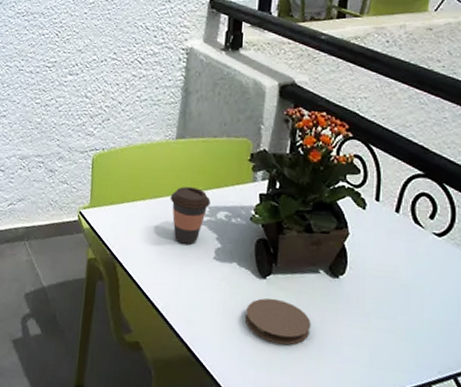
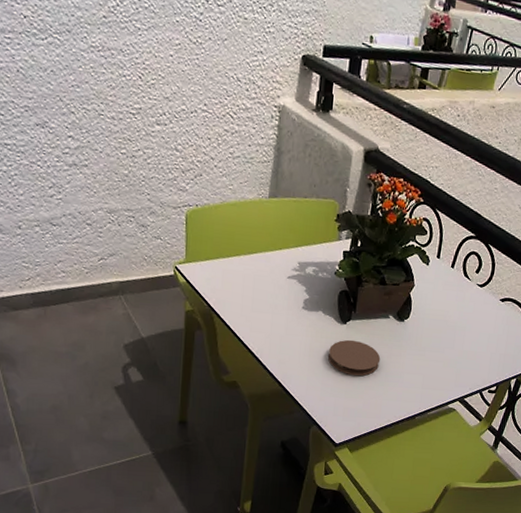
coffee cup: present [170,186,211,244] -> none [263,243,301,296]

